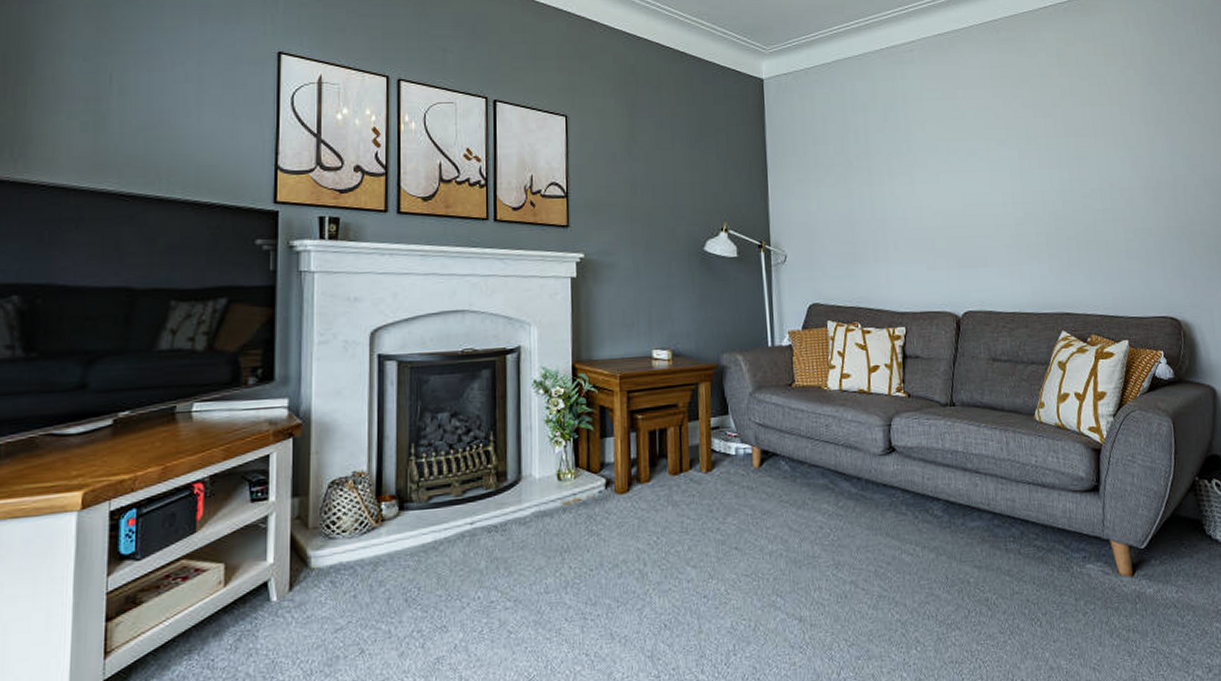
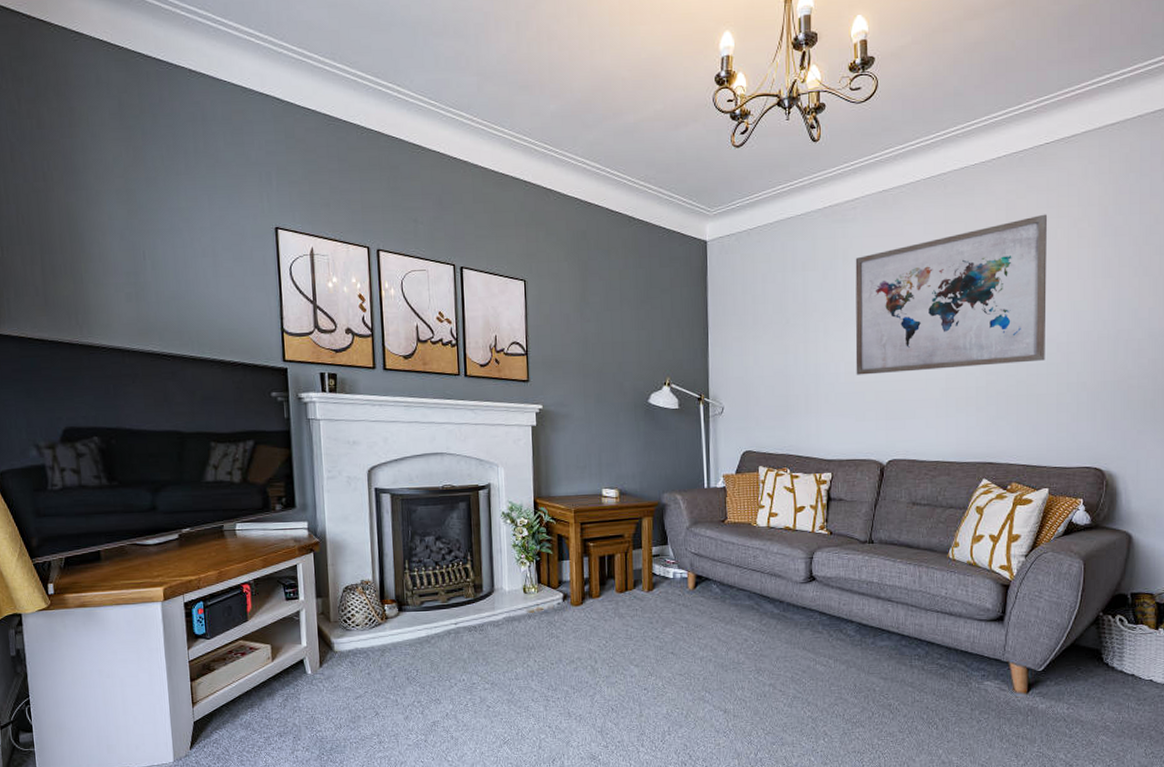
wall art: none [915,61,1110,221] -> present [855,214,1047,375]

